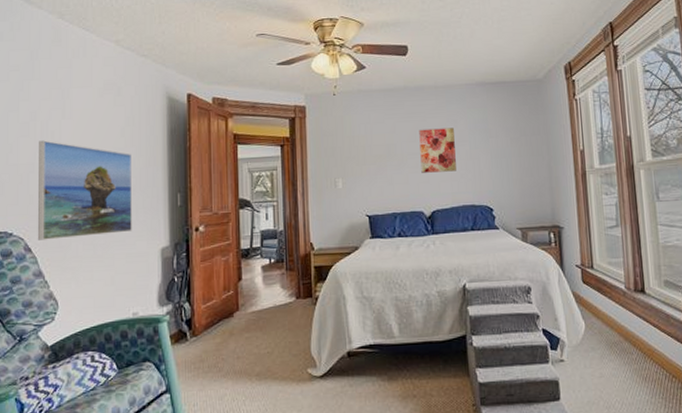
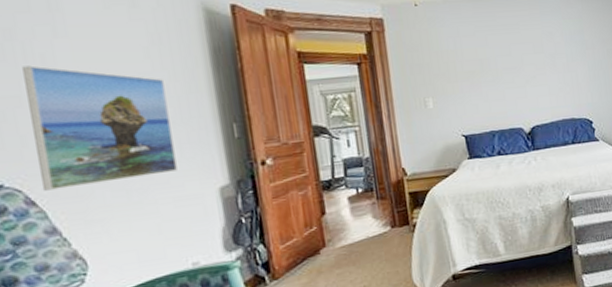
wall art: present [419,127,456,173] -> none [513,40,554,88]

